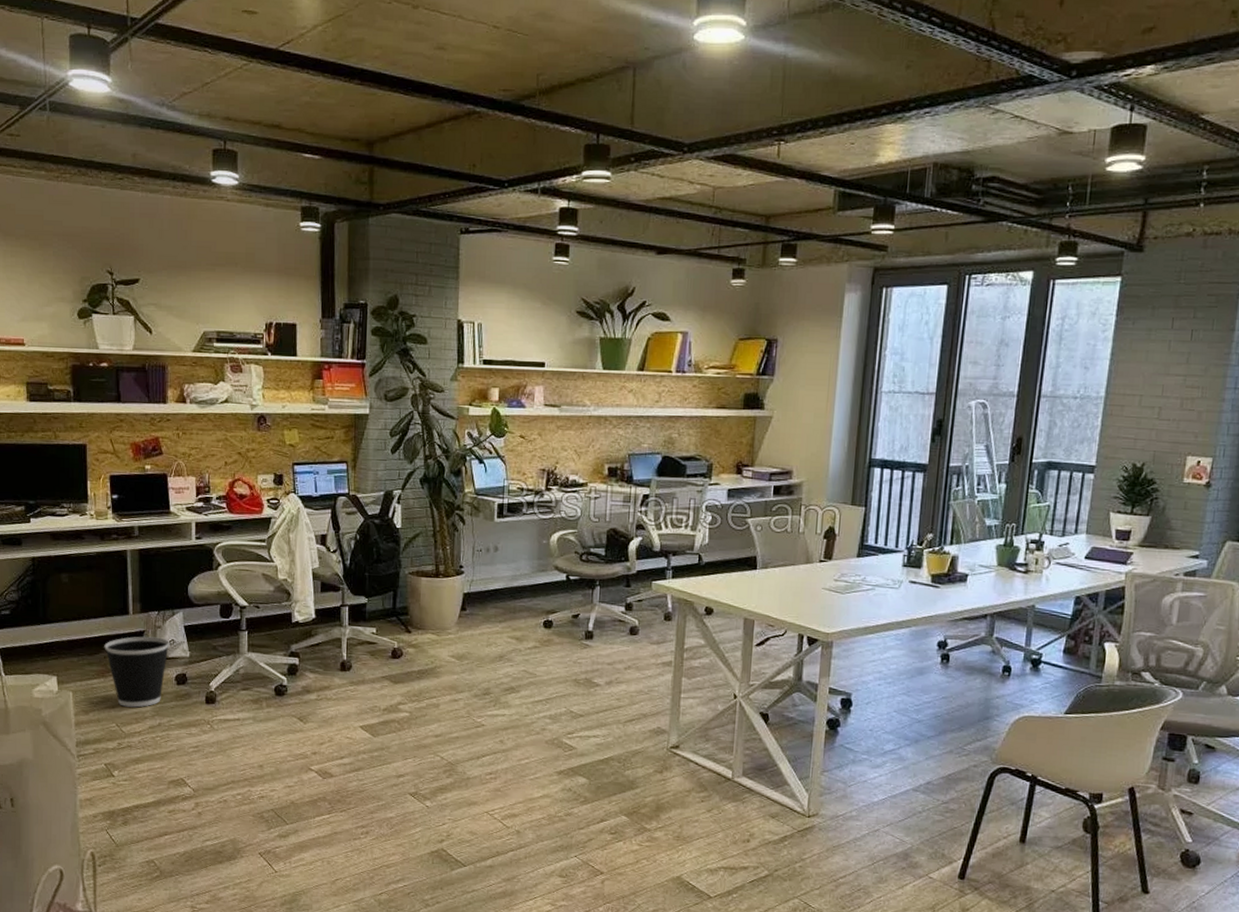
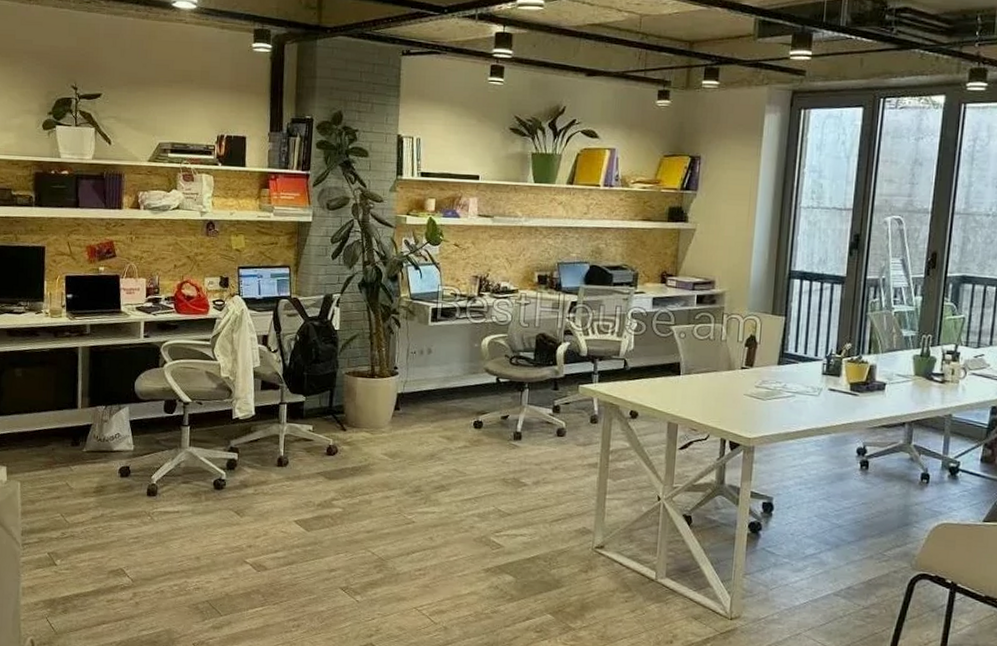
wastebasket: present [104,636,170,708] -> none [52,429,116,499]

